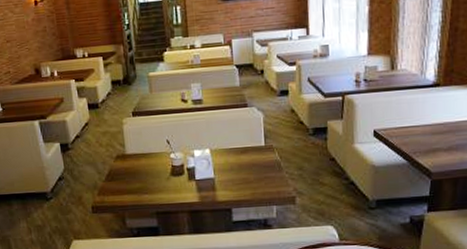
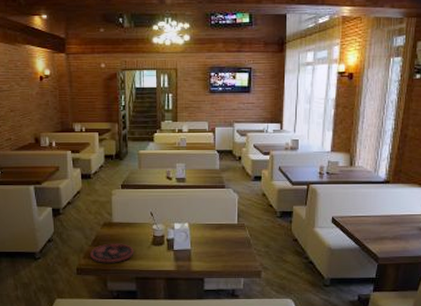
plate: none [104,176,152,199] -> present [90,243,134,263]

